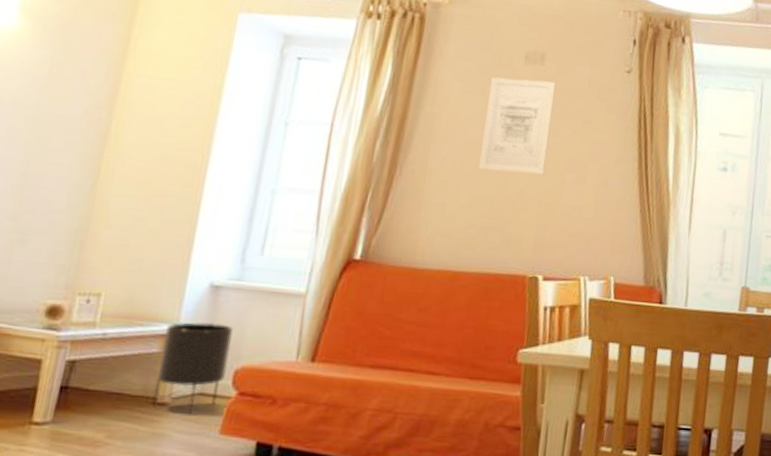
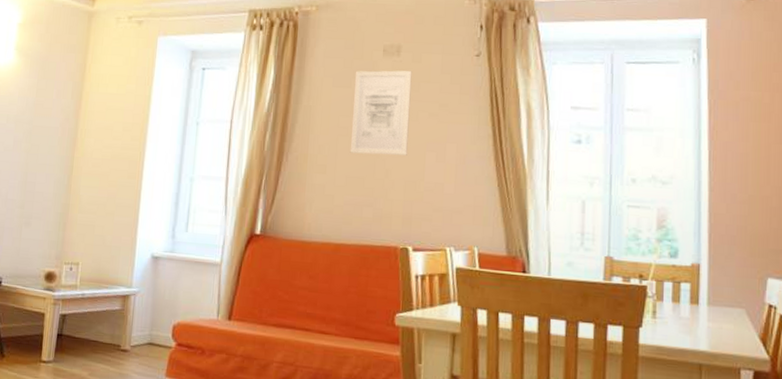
planter: present [151,322,233,415] -> none [117,286,170,361]

